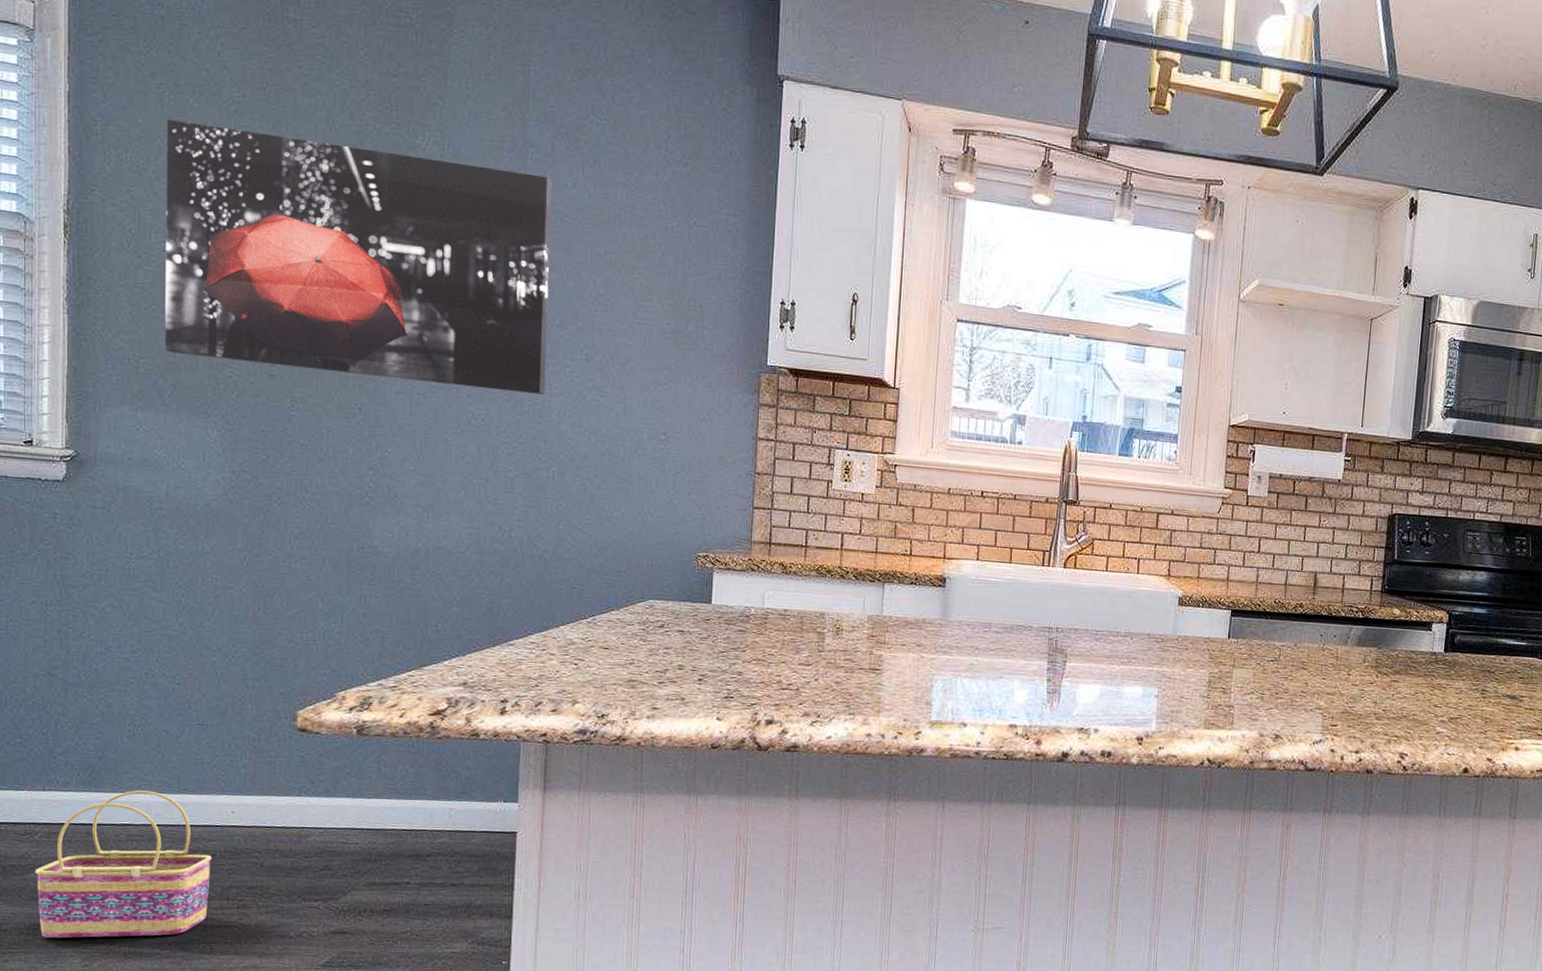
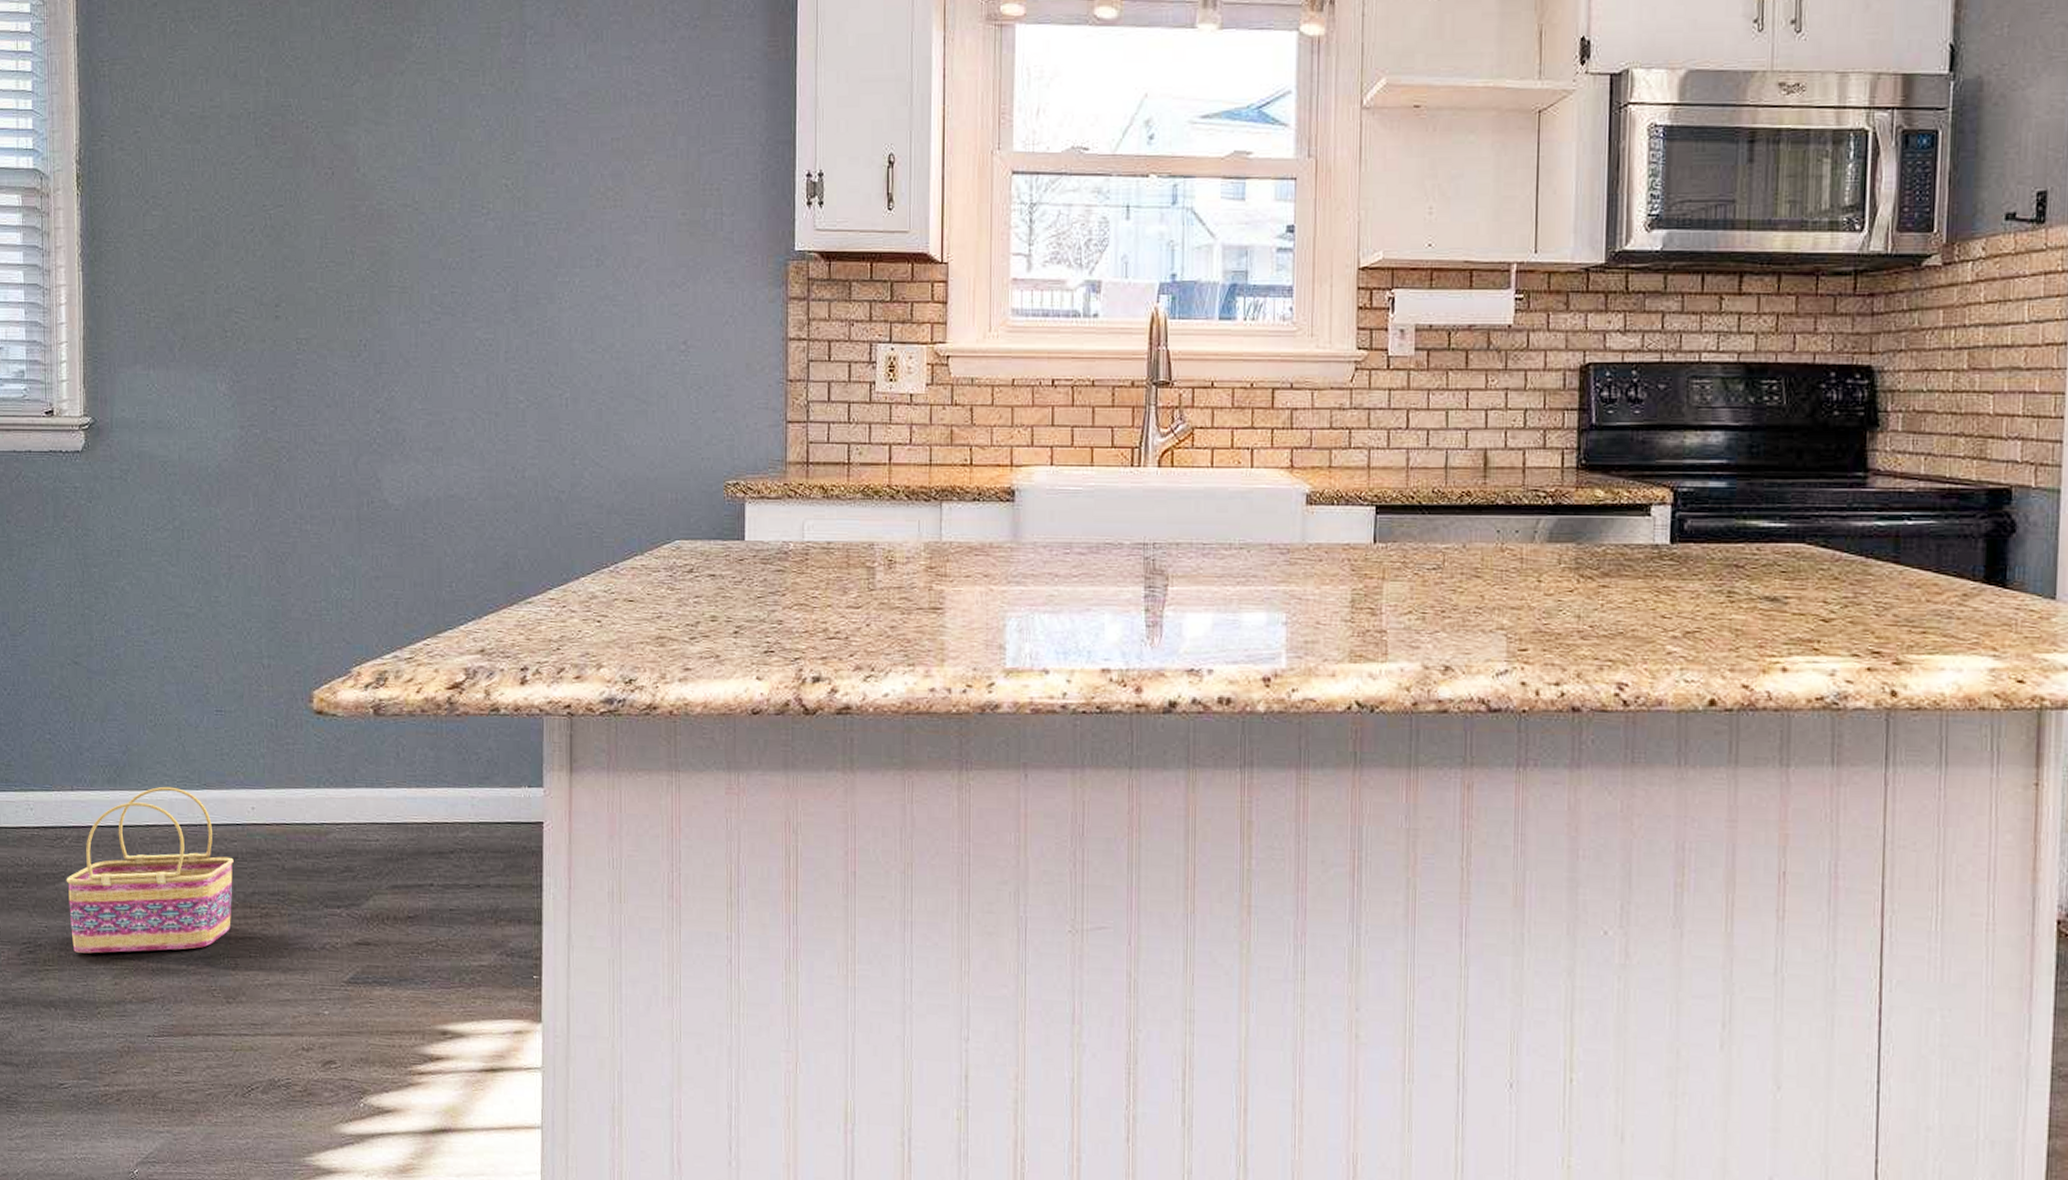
wall art: present [164,119,552,395] -> none [168,49,554,310]

